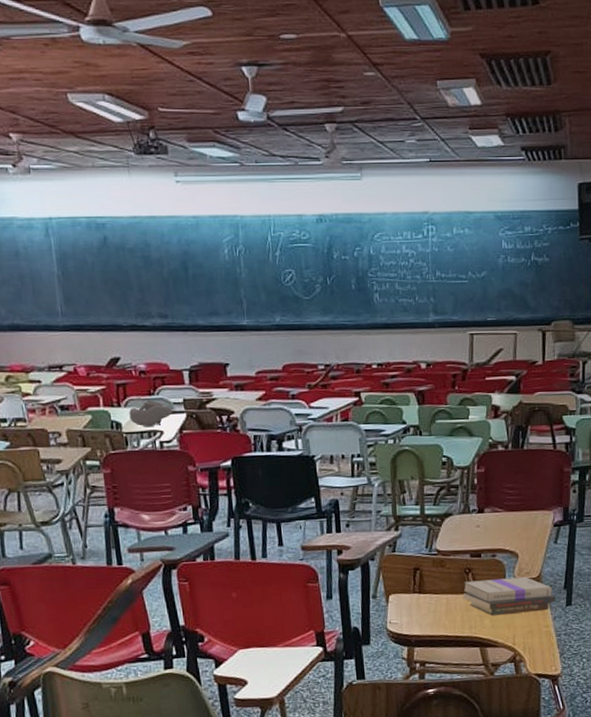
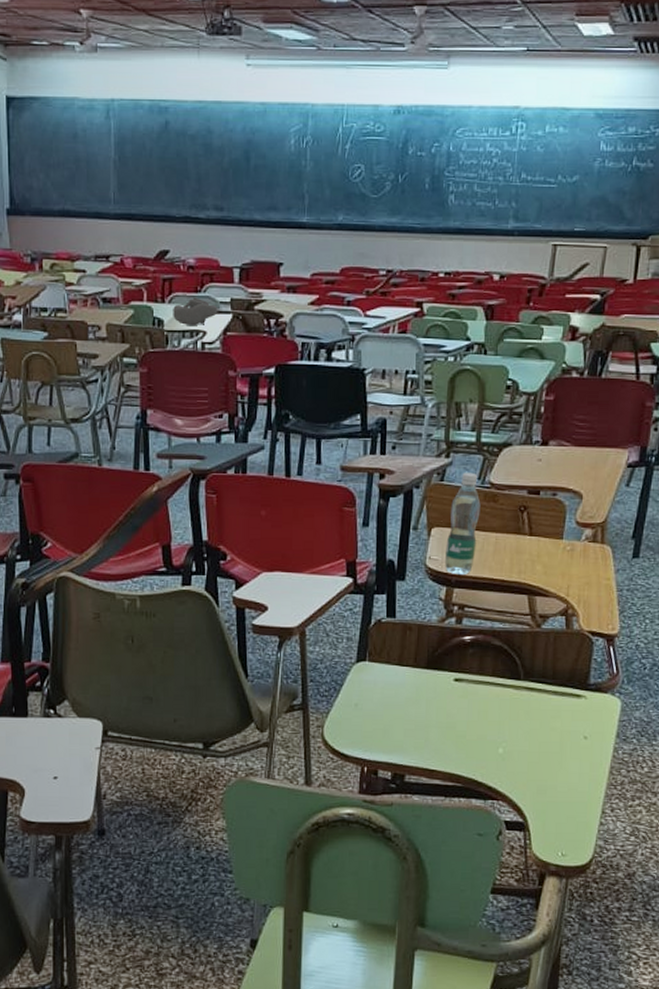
bottle: none [403,542,431,635] -> present [444,472,481,574]
books: present [463,577,556,616] -> none [514,520,621,562]

